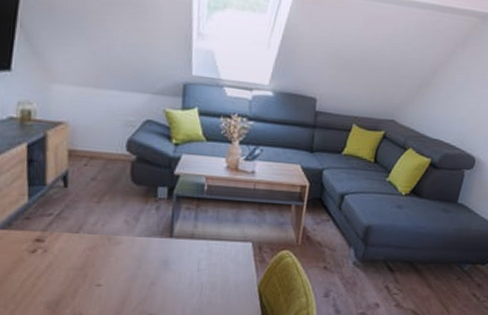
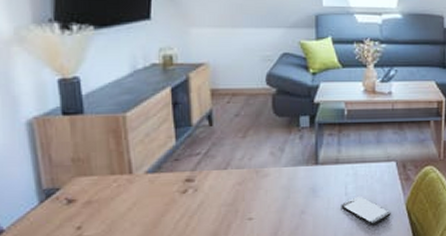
smartphone: none [192,274,242,304] -> present [341,197,391,226]

